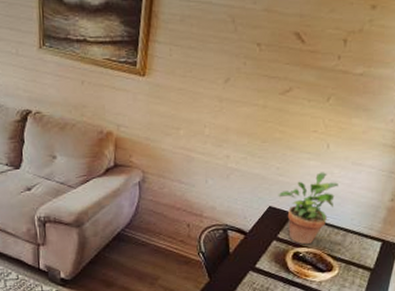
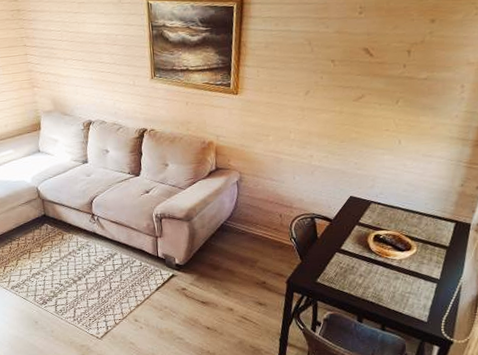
potted plant: present [278,172,338,245] -> none [357,164,411,228]

